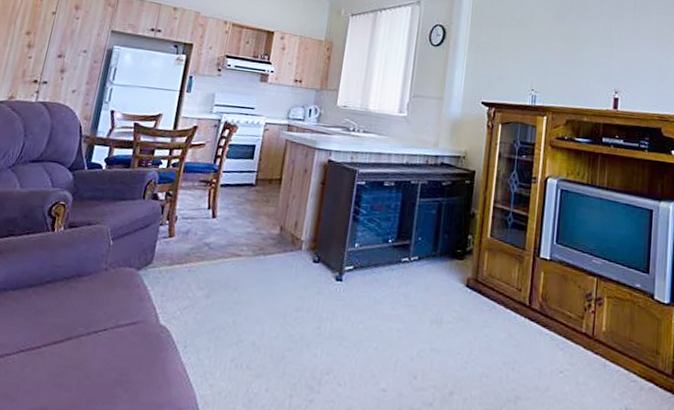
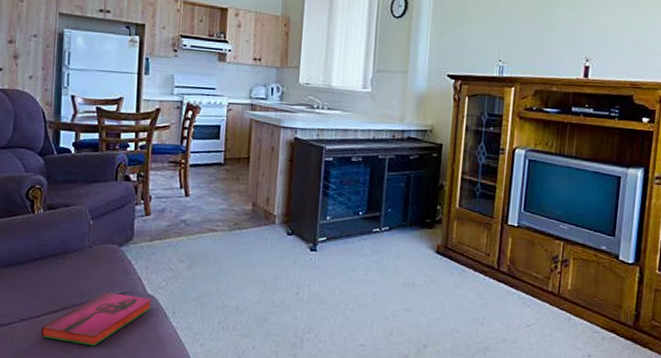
hardback book: none [38,321,165,384] -> present [41,292,153,346]

